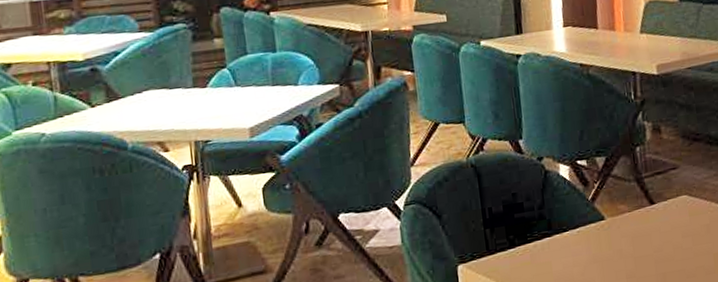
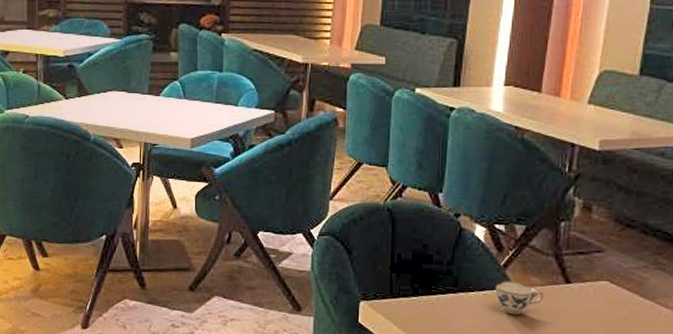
teacup: none [587,212,633,246] -> present [495,281,544,315]

